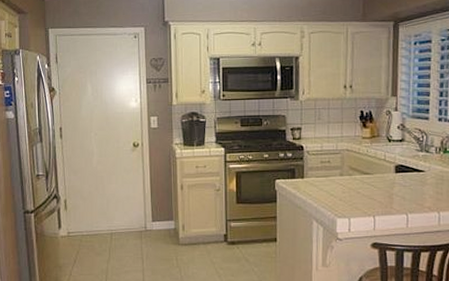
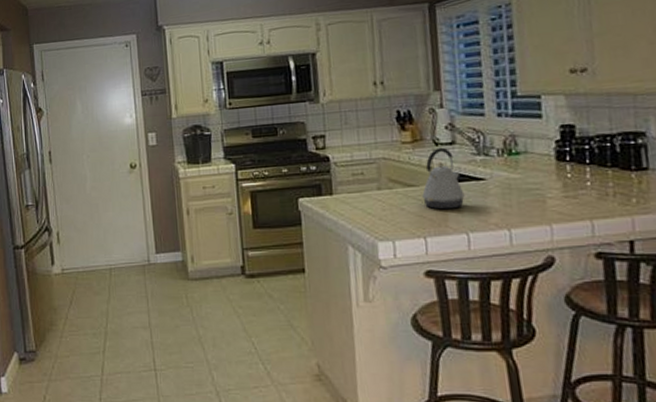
kettle: none [375,143,408,194] -> present [422,147,465,210]

